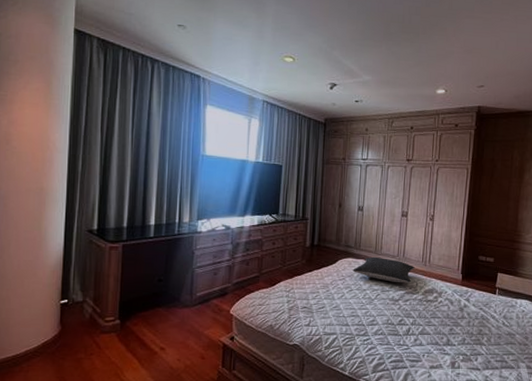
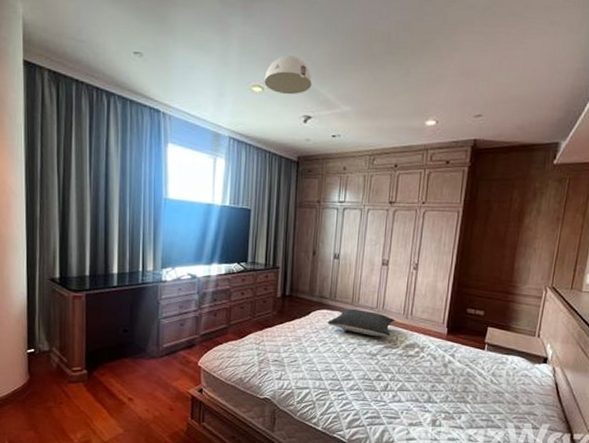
ceiling light: none [295,32,337,65] -> present [264,56,312,95]

